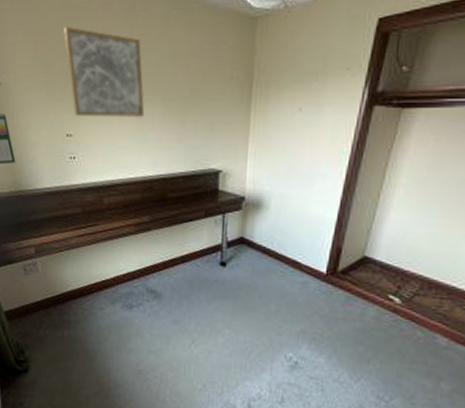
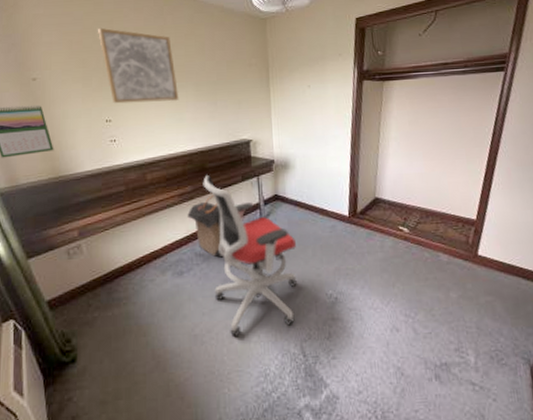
laundry hamper: none [142,229,178,298] -> present [187,195,223,258]
office chair: none [161,206,258,381] -> present [203,175,297,336]

